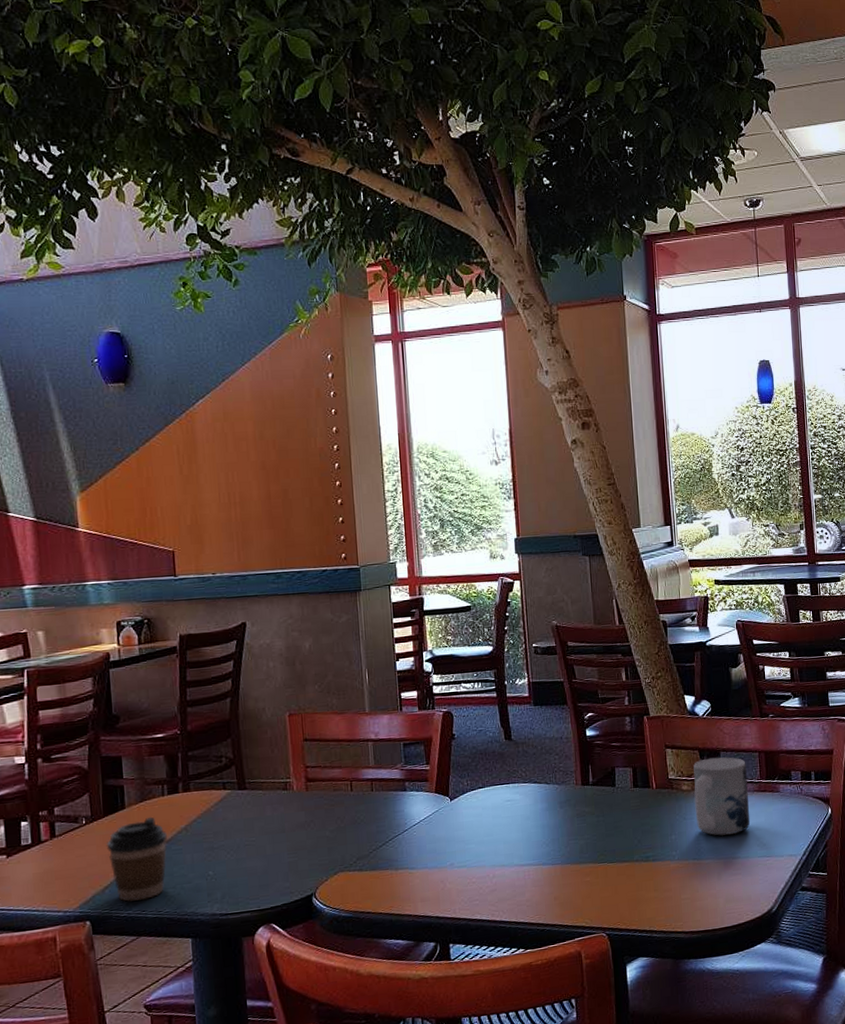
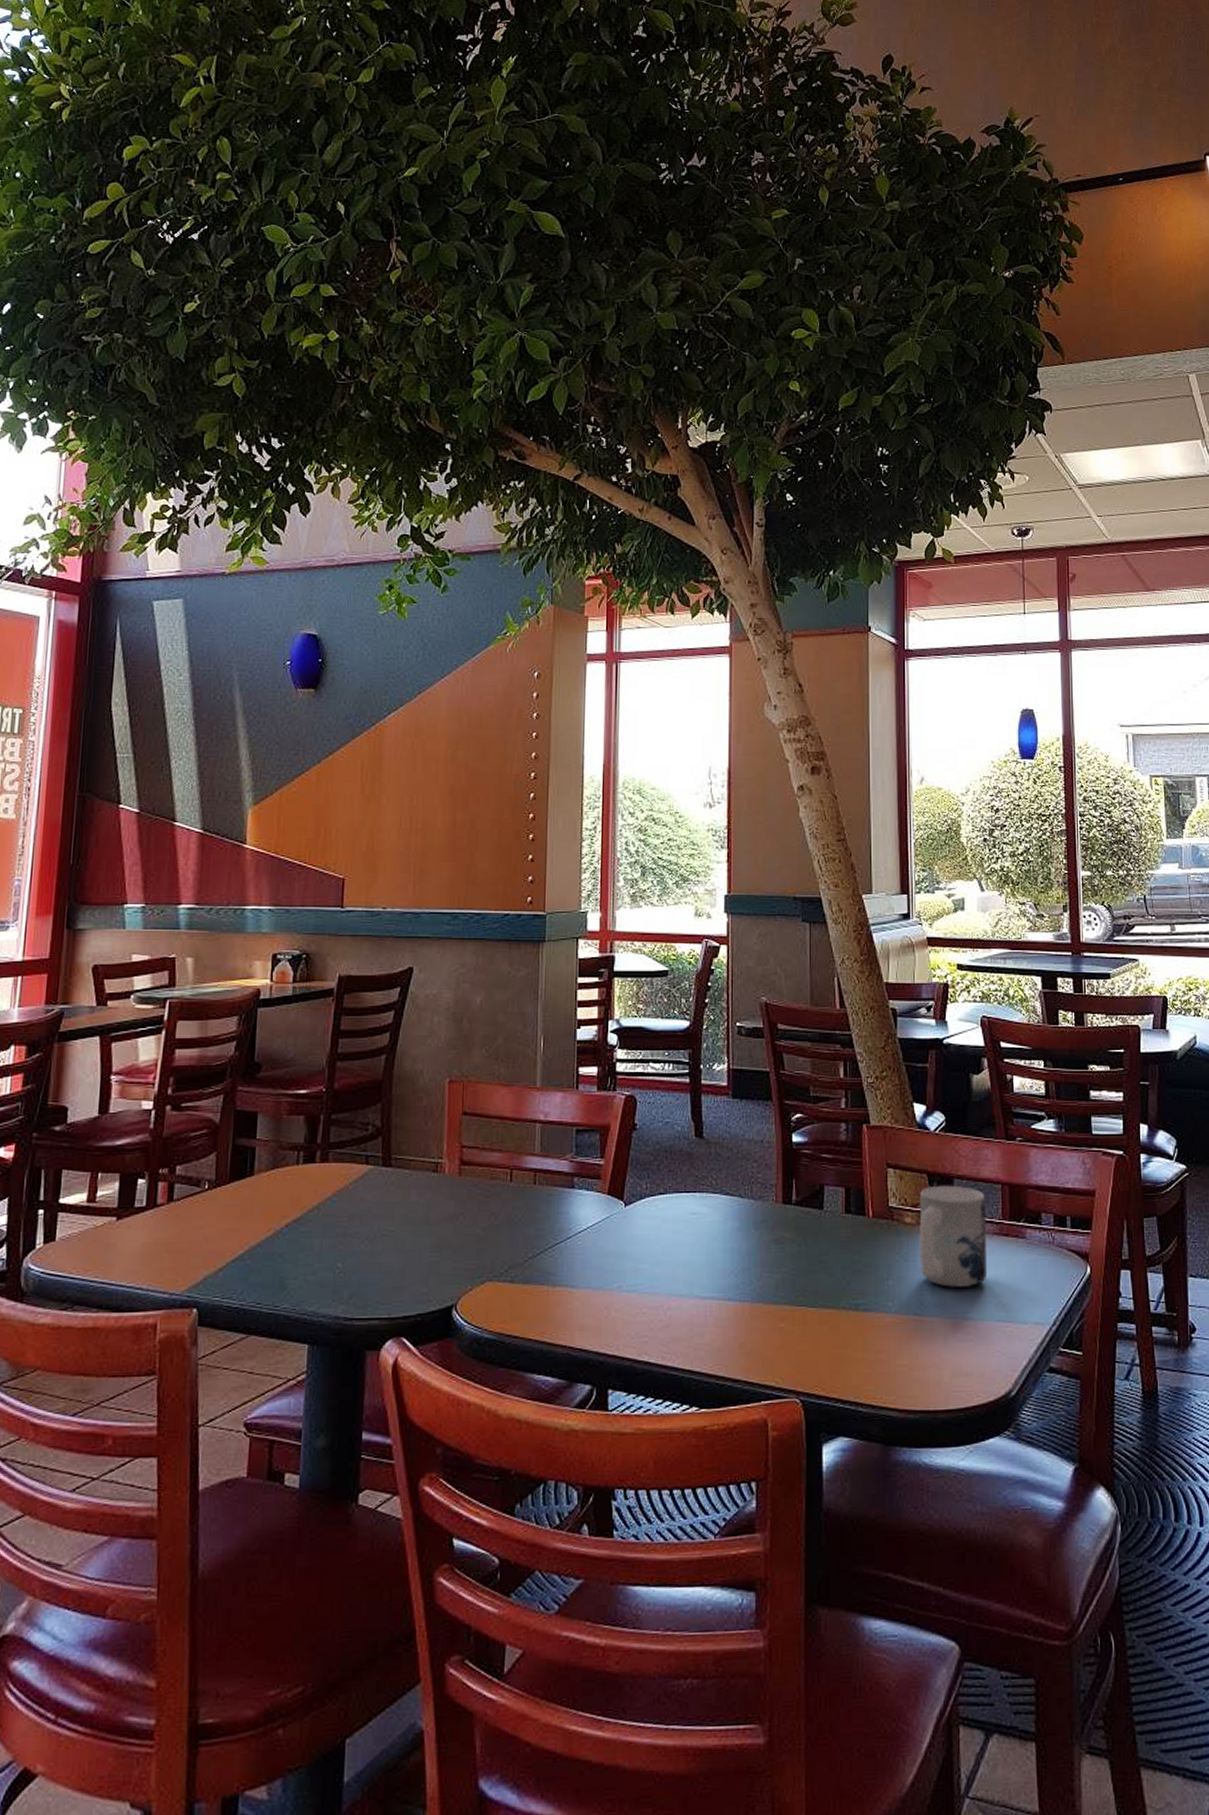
coffee cup: present [105,816,167,902] -> none [227,1188,296,1290]

